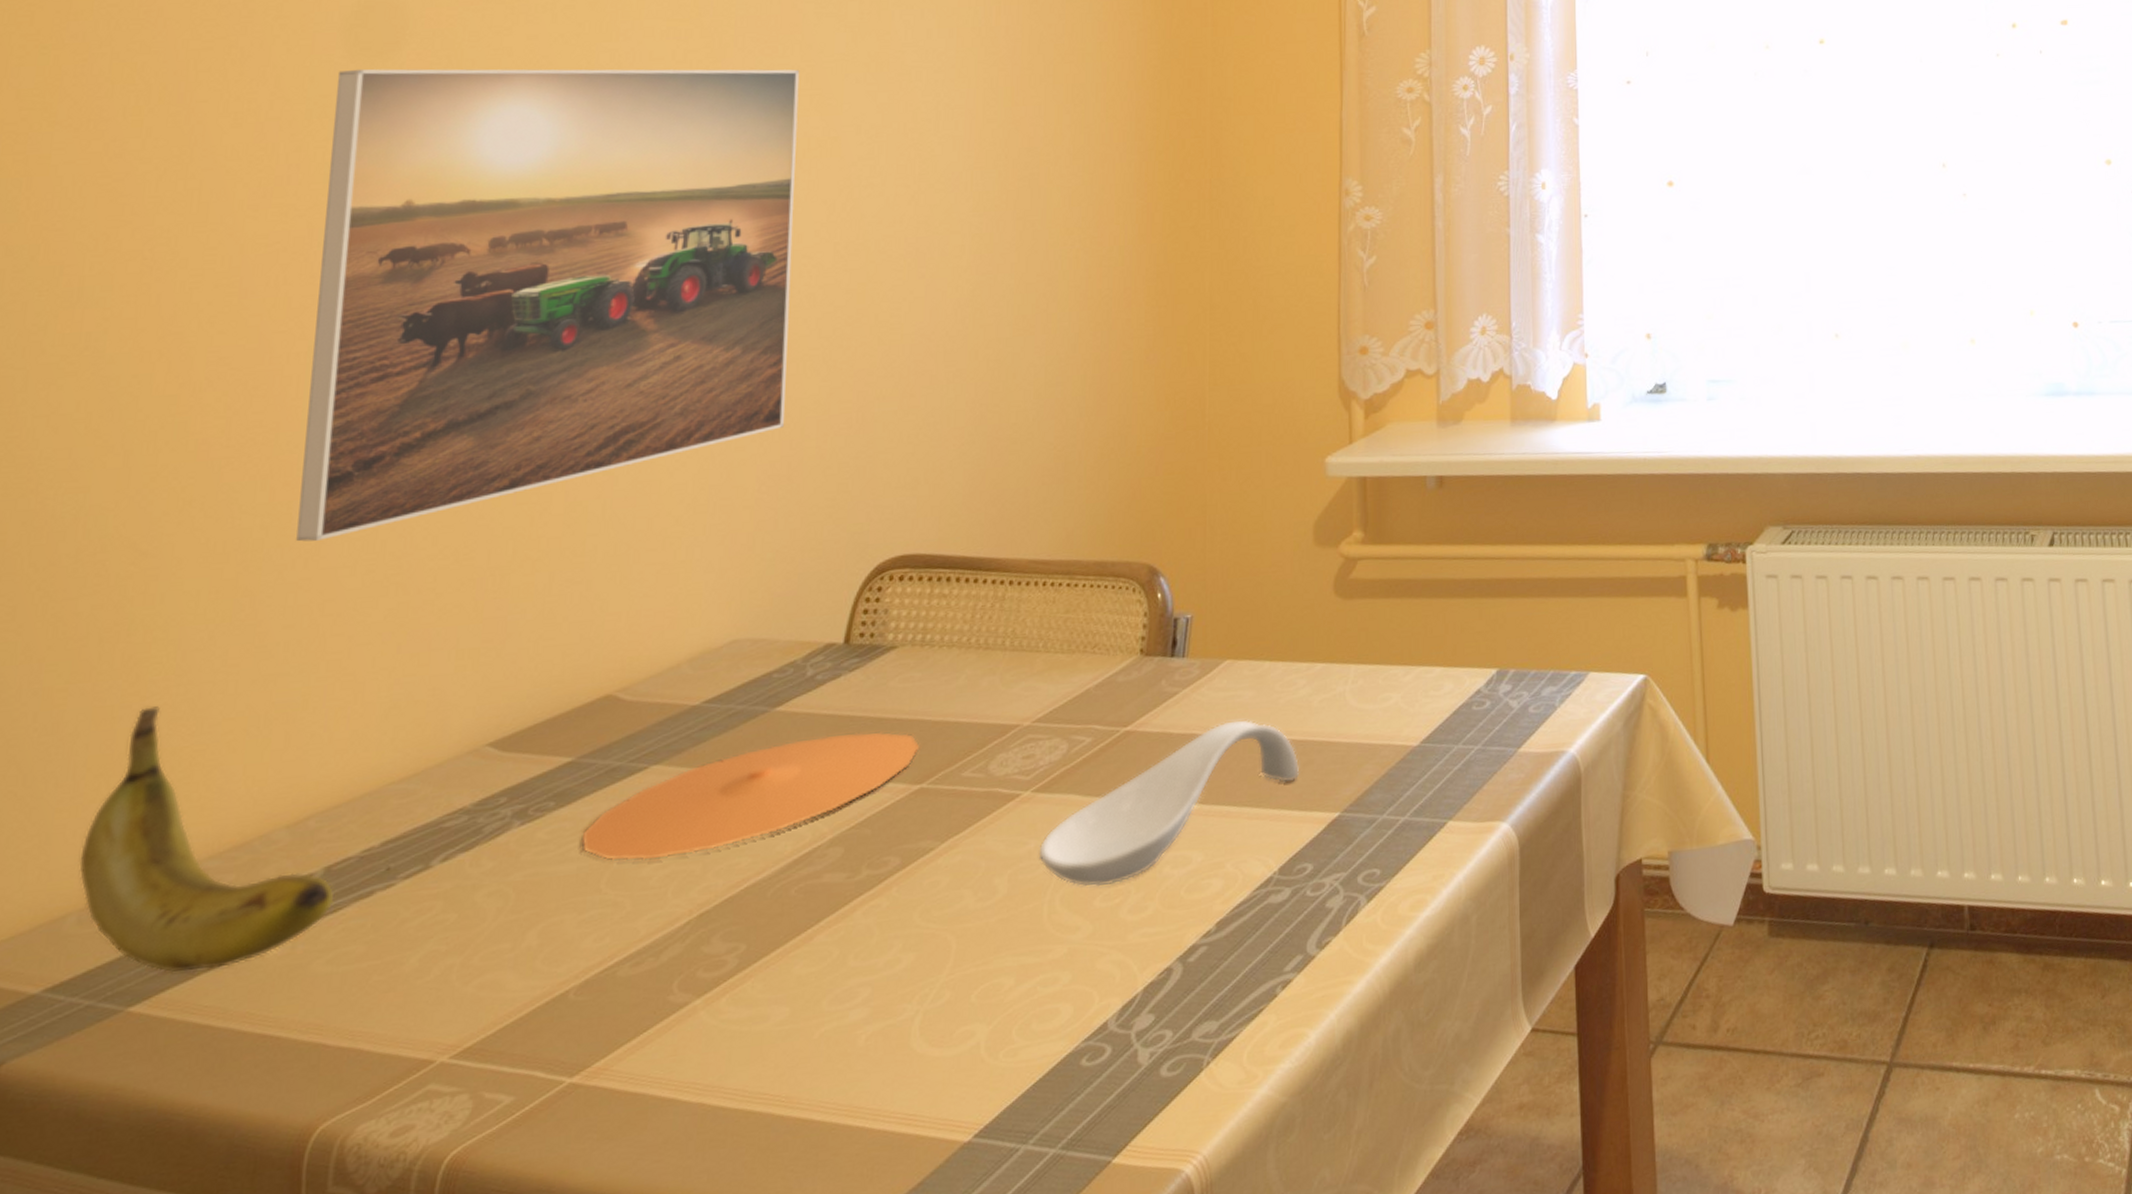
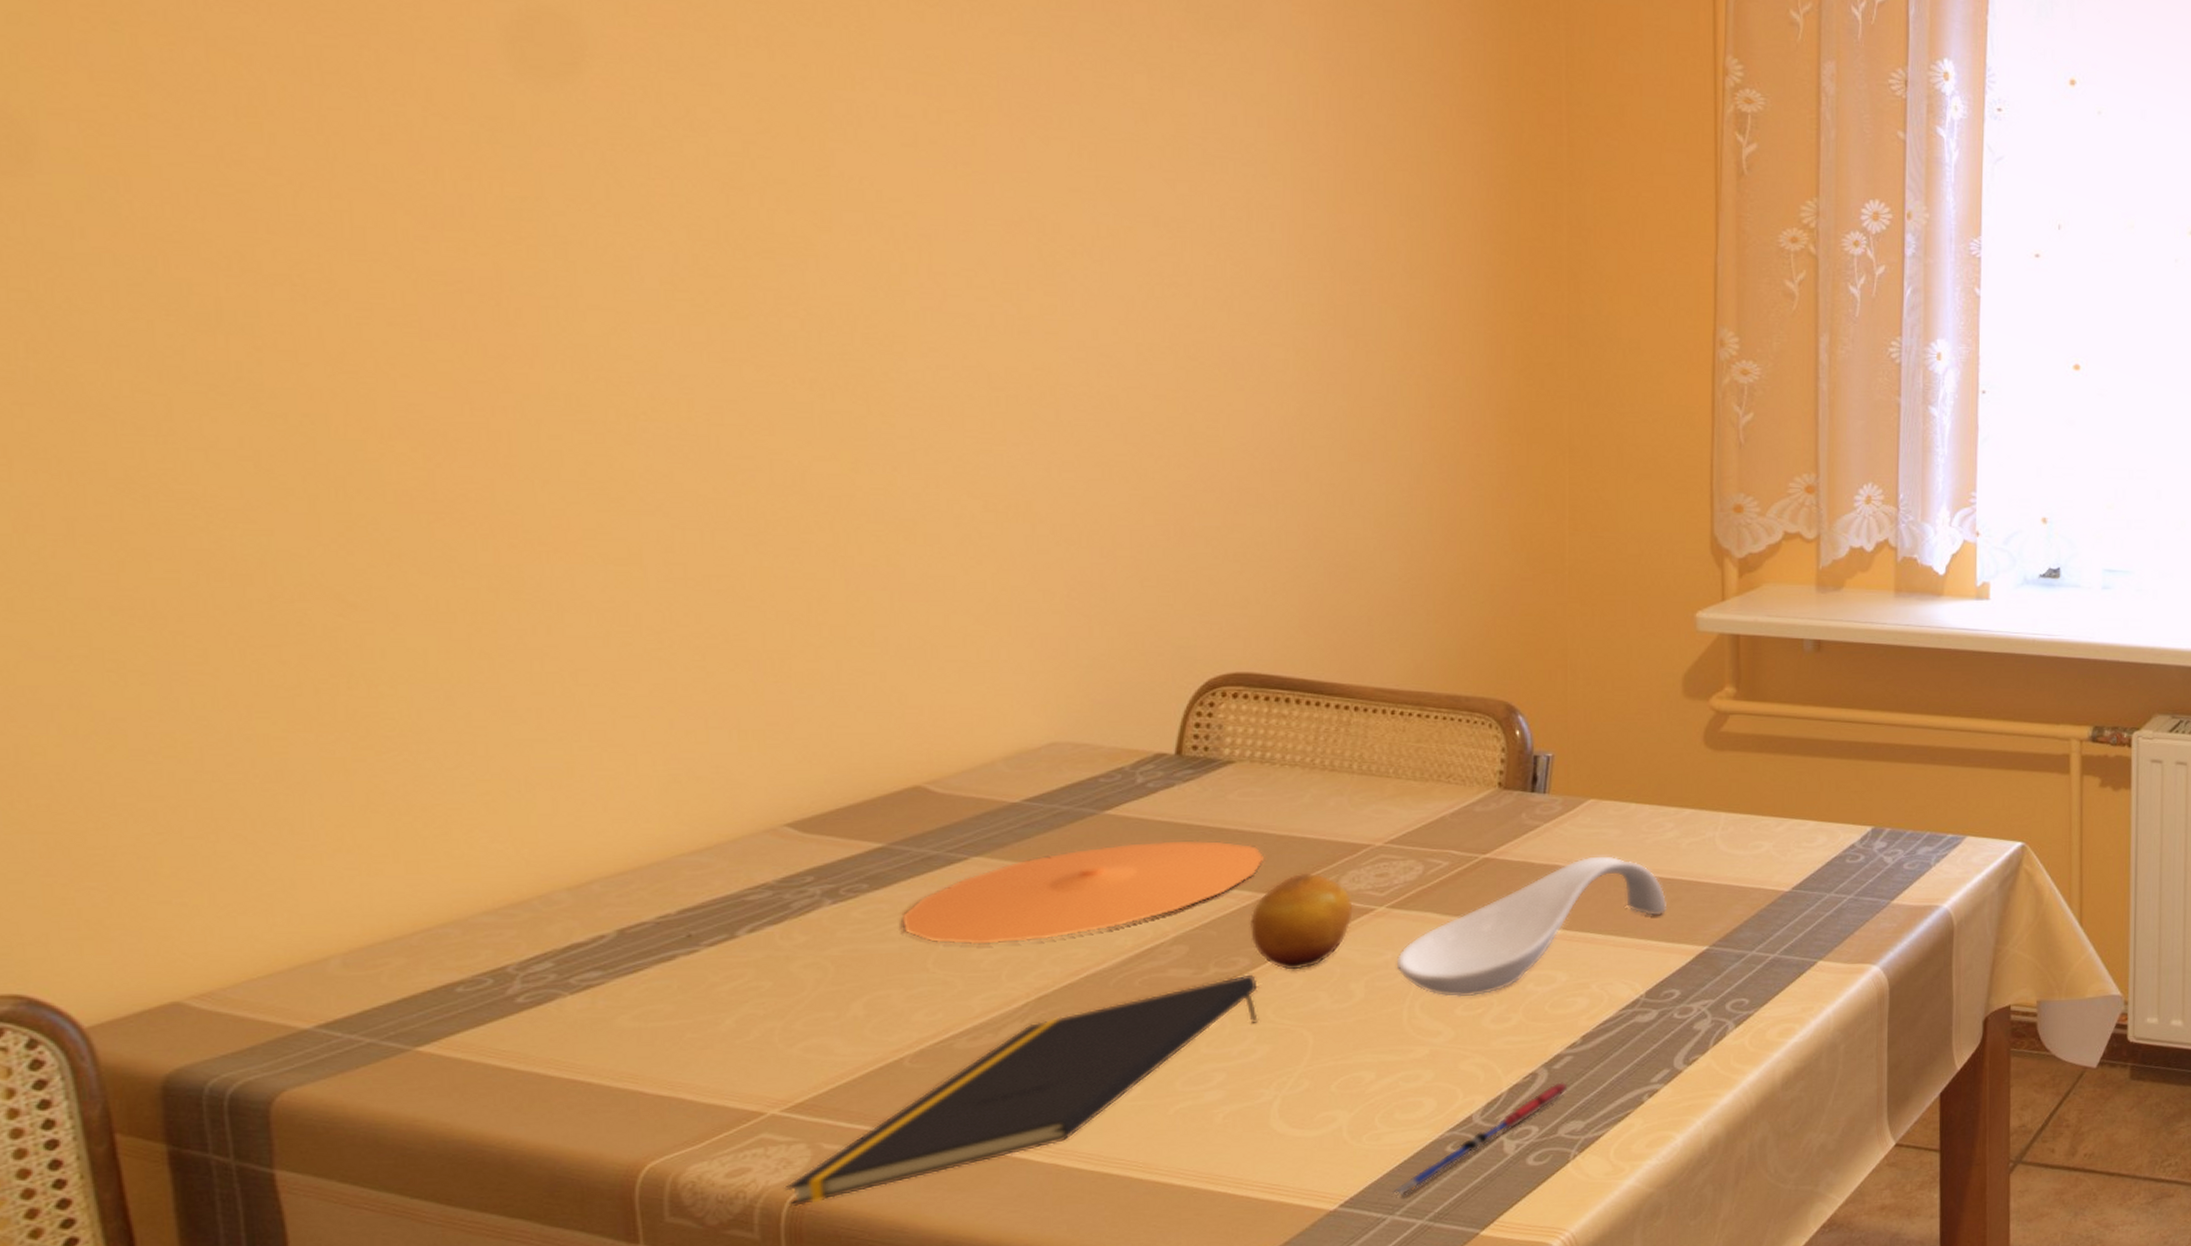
banana: present [78,706,334,973] -> none [333,762,633,1019]
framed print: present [296,69,800,542] -> none [504,90,1093,608]
notepad: none [443,874,906,1167] -> present [784,974,1260,1206]
fruit: none [902,759,1000,868] -> present [1250,872,1353,970]
pen: none [1025,977,1203,1122] -> present [1391,1082,1569,1197]

